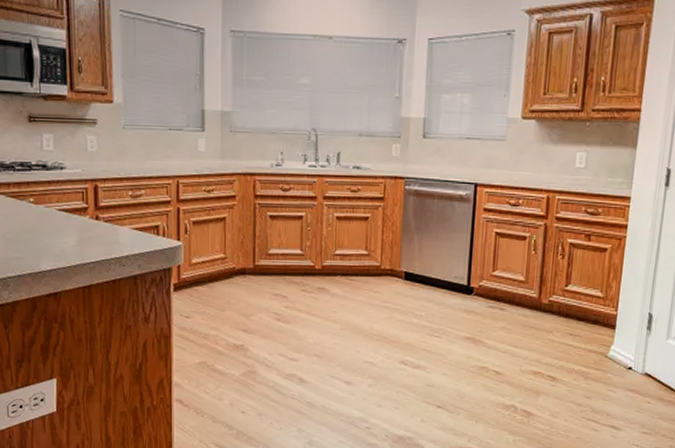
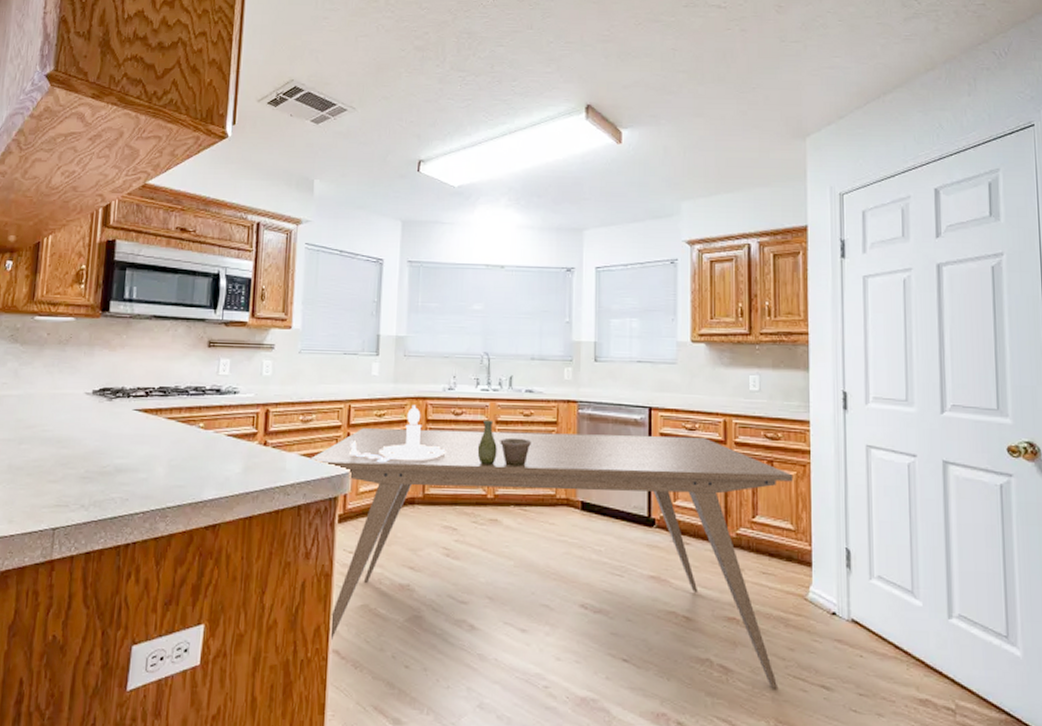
dining table: none [141,203,609,429] -> present [309,428,794,689]
candlestick: none [179,180,275,237] -> present [348,404,446,463]
vase: none [305,195,358,240] -> present [477,420,531,467]

